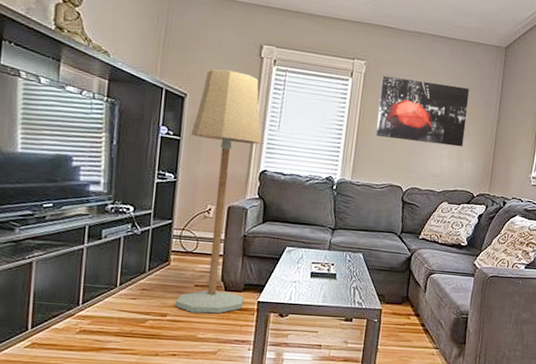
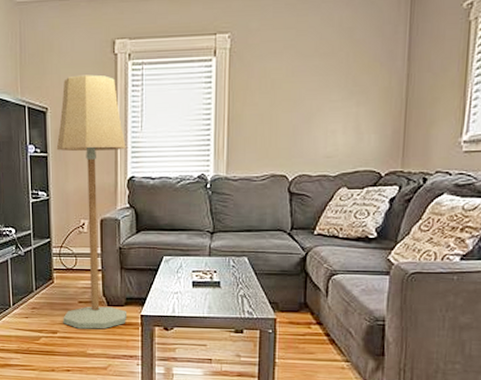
wall art: present [376,76,469,147] -> none [250,40,365,121]

